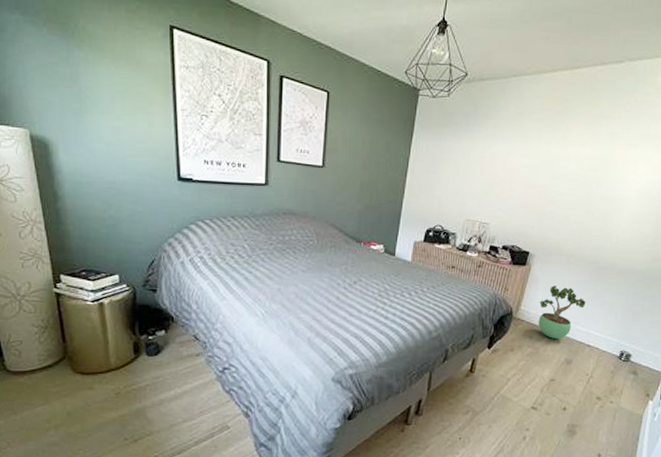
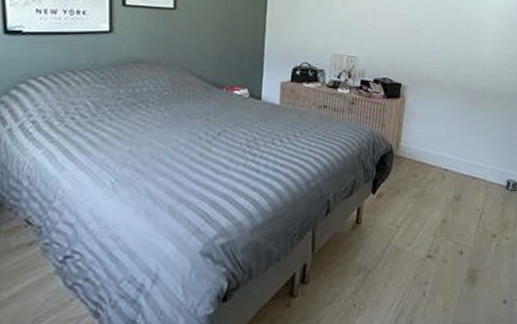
potted plant: present [538,286,586,339] -> none [419,117,465,175]

